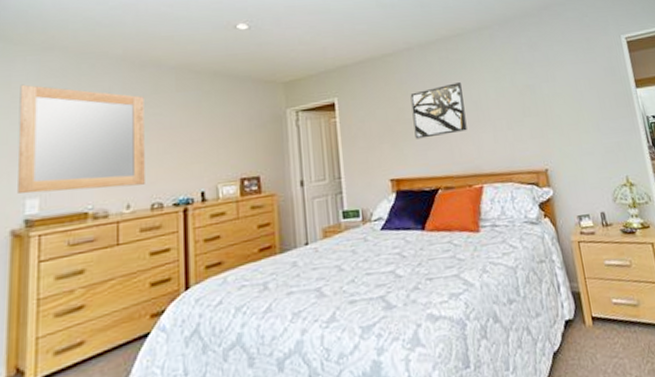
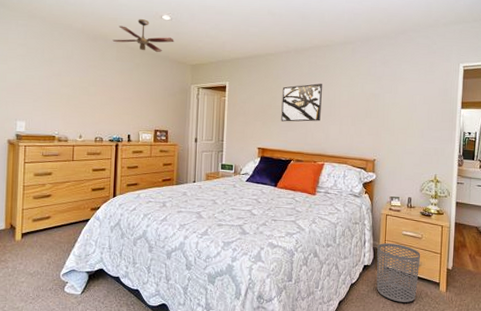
home mirror: present [18,84,145,194] -> none [12,41,94,123]
ceiling fan: none [168,32,257,74] -> present [112,19,174,53]
waste bin: none [576,279,644,367] -> present [376,243,421,303]

